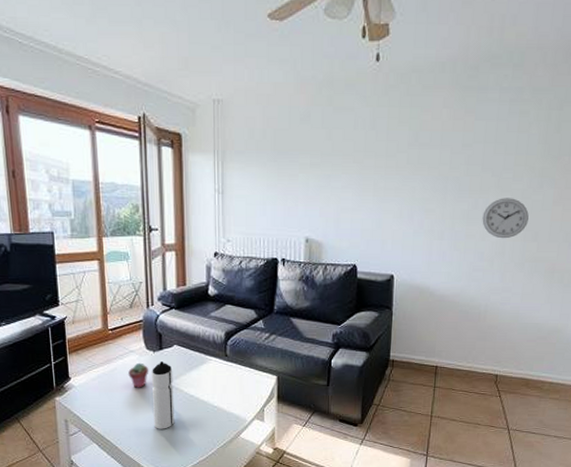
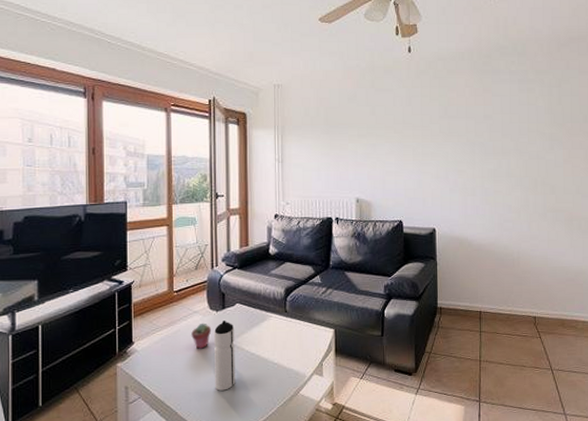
wall clock: present [482,198,529,239] -> none [507,158,545,193]

